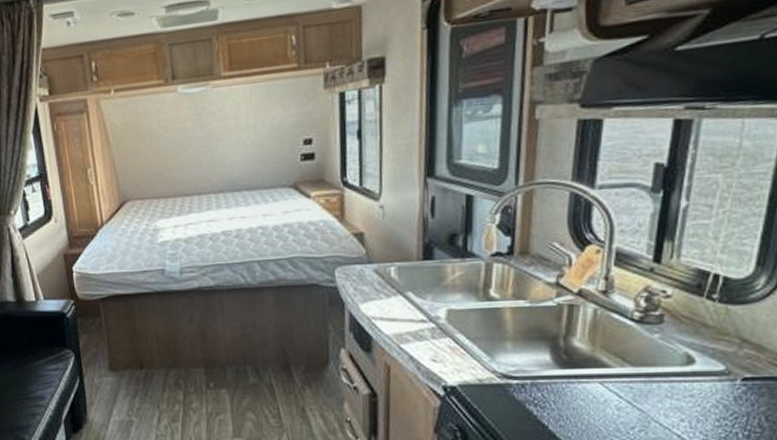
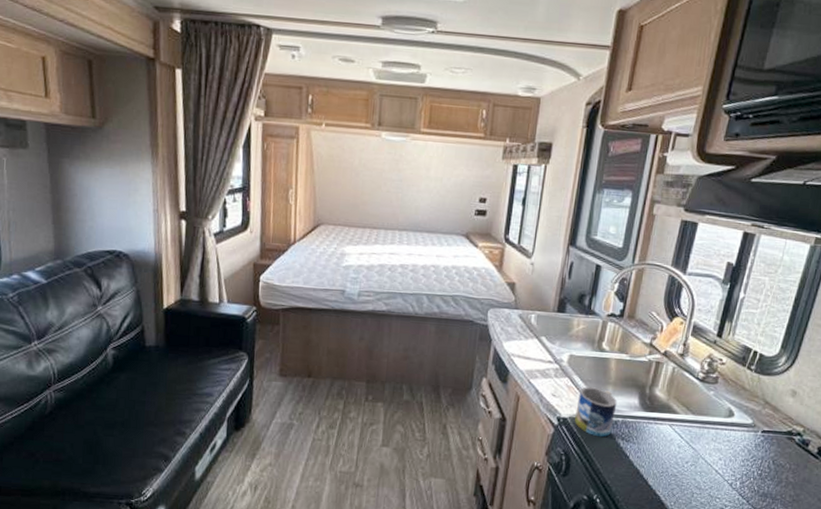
mug: none [466,345,521,406] -> present [575,386,617,438]

